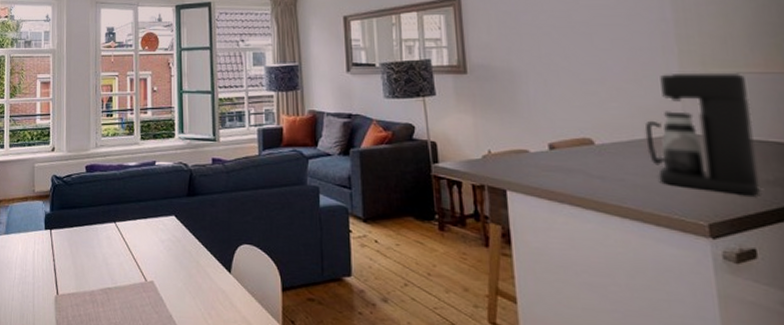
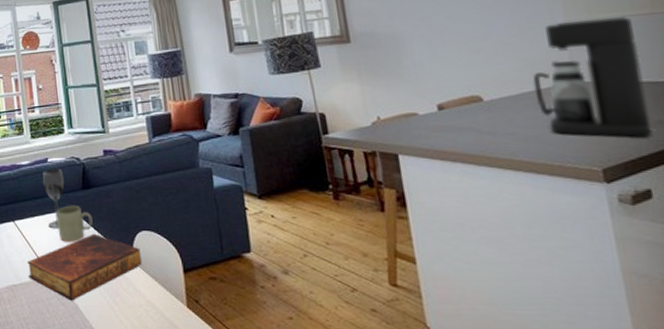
book: none [125,242,240,310] -> present [27,233,142,301]
wine glass: none [148,172,170,233] -> present [42,167,65,228]
mug: none [159,211,195,249] -> present [56,205,93,242]

